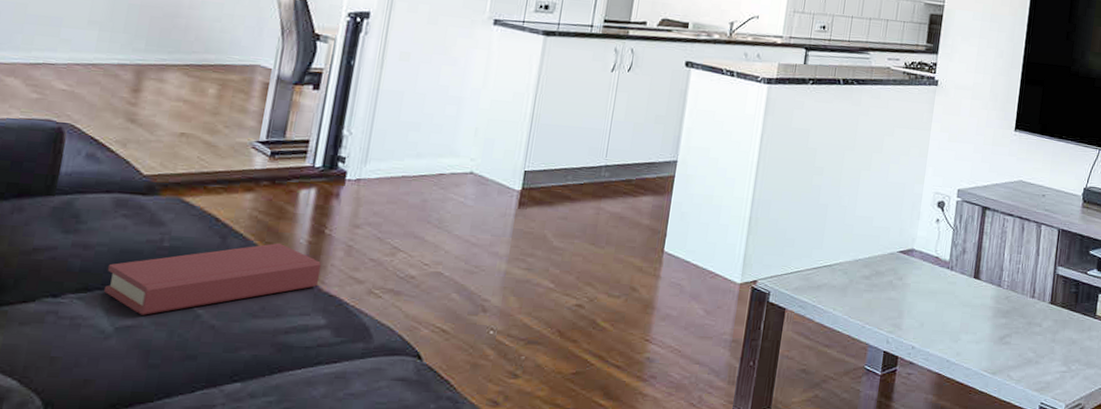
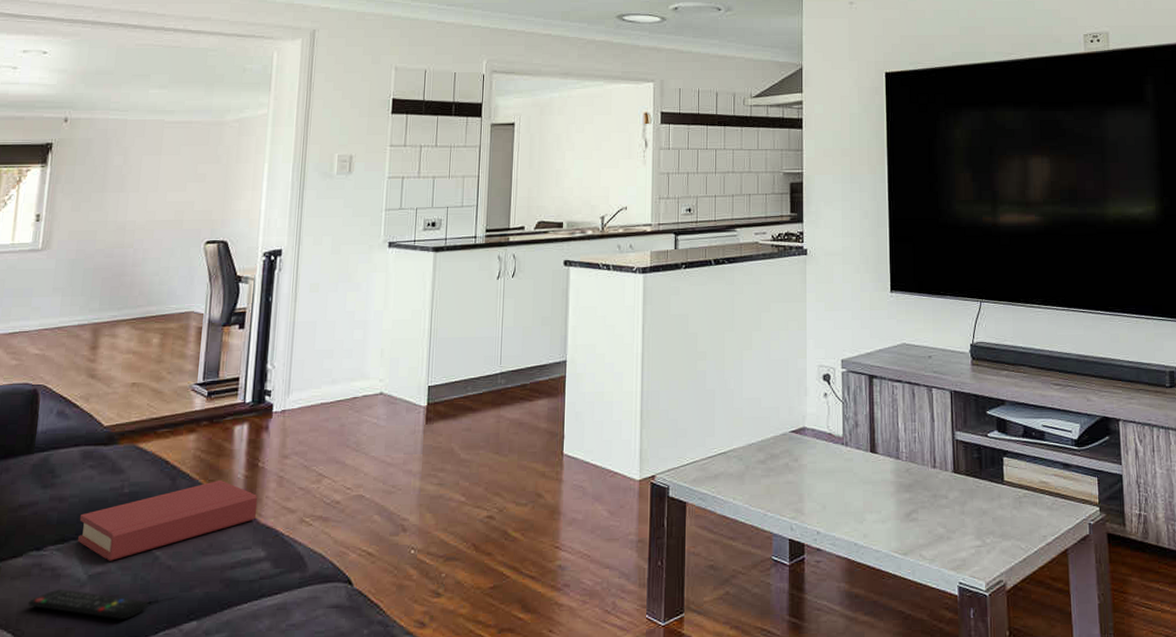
remote control: none [38,339,187,375] -> present [27,588,149,619]

